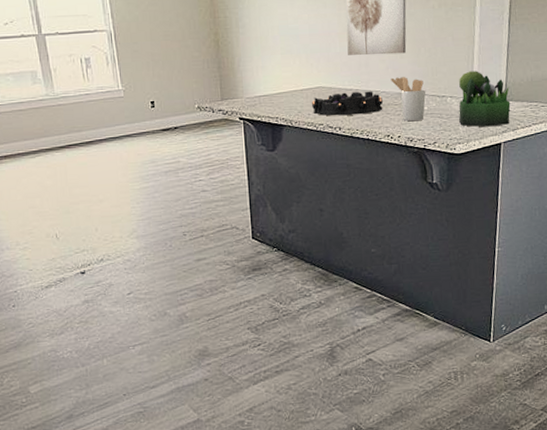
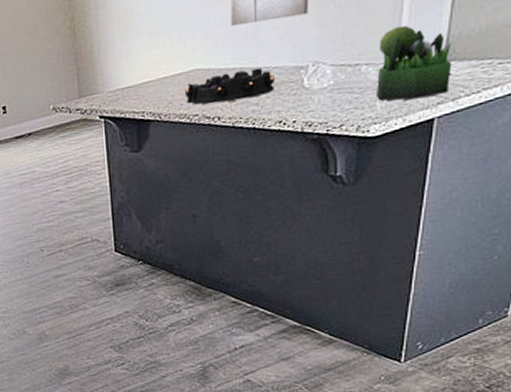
utensil holder: present [391,77,426,122] -> none [286,45,333,102]

